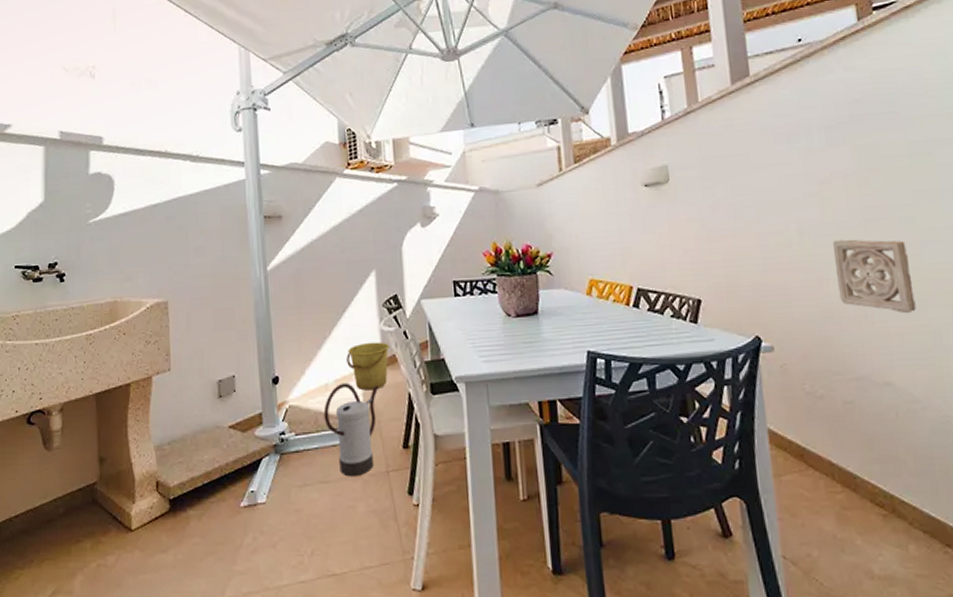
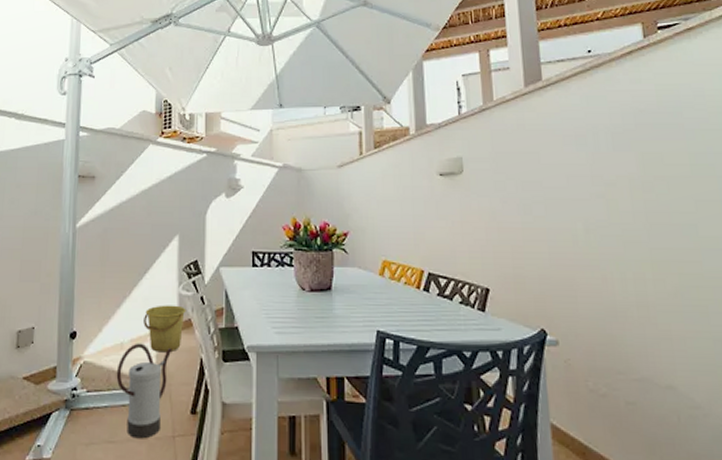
wall ornament: present [833,239,916,314] -> none [618,241,698,319]

